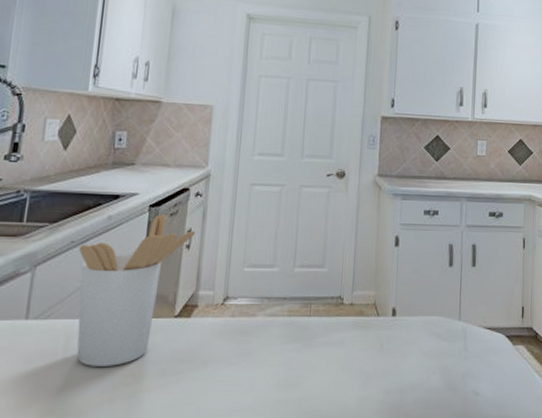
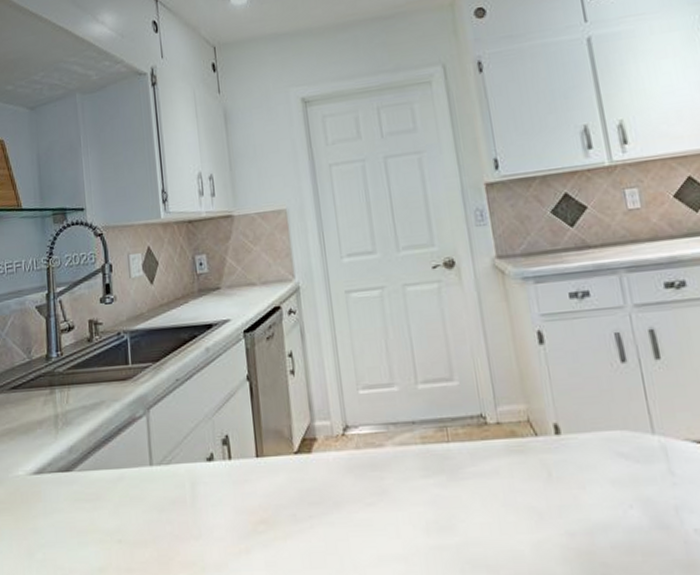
utensil holder: present [76,215,196,366] -> none [185,339,297,513]

